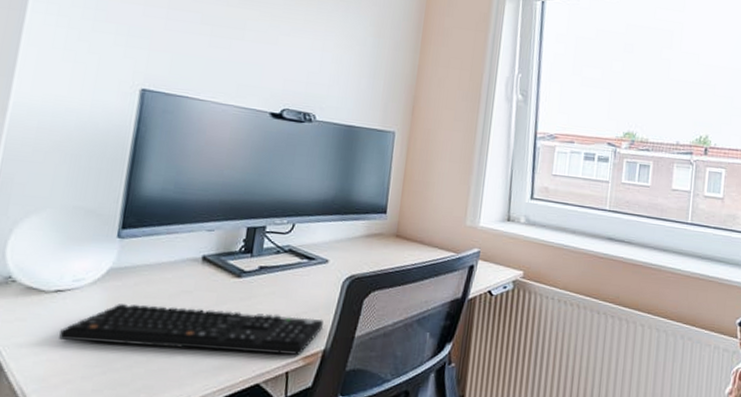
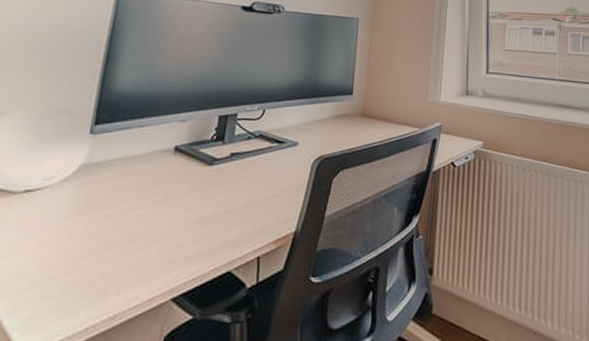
keyboard: present [59,304,323,355] -> none [26,199,294,242]

